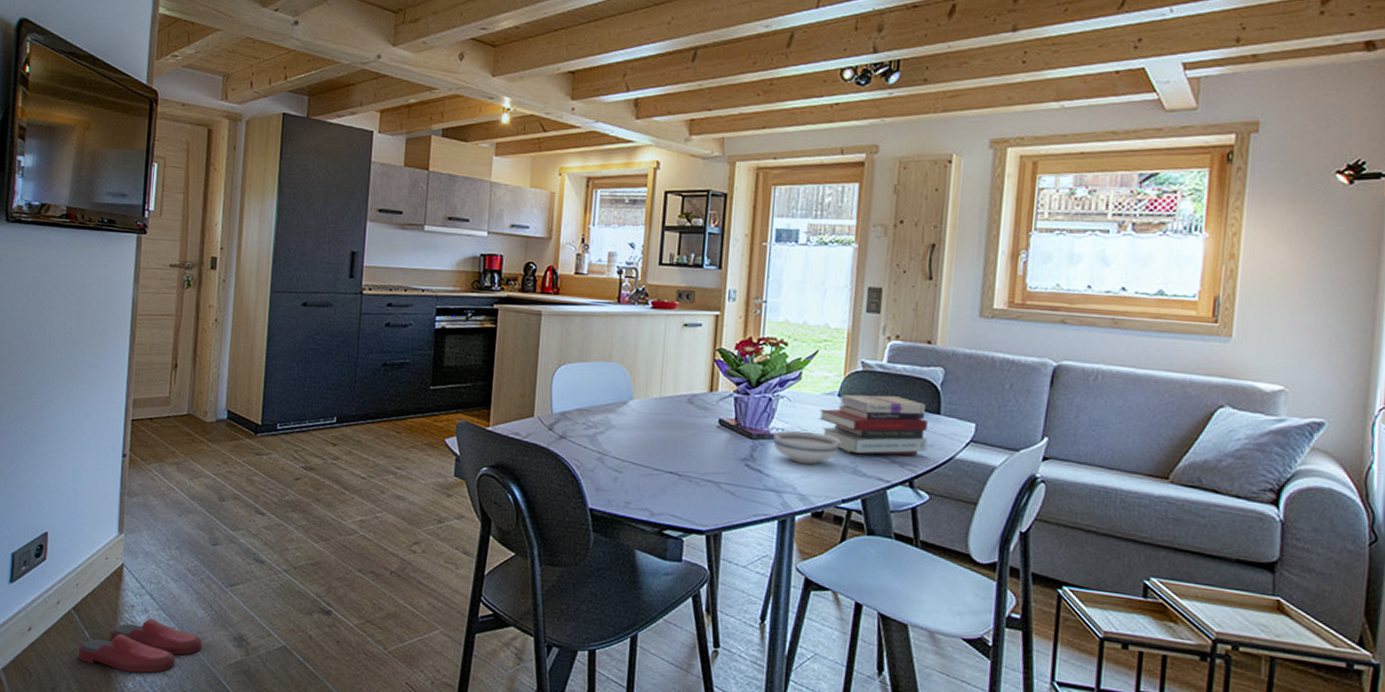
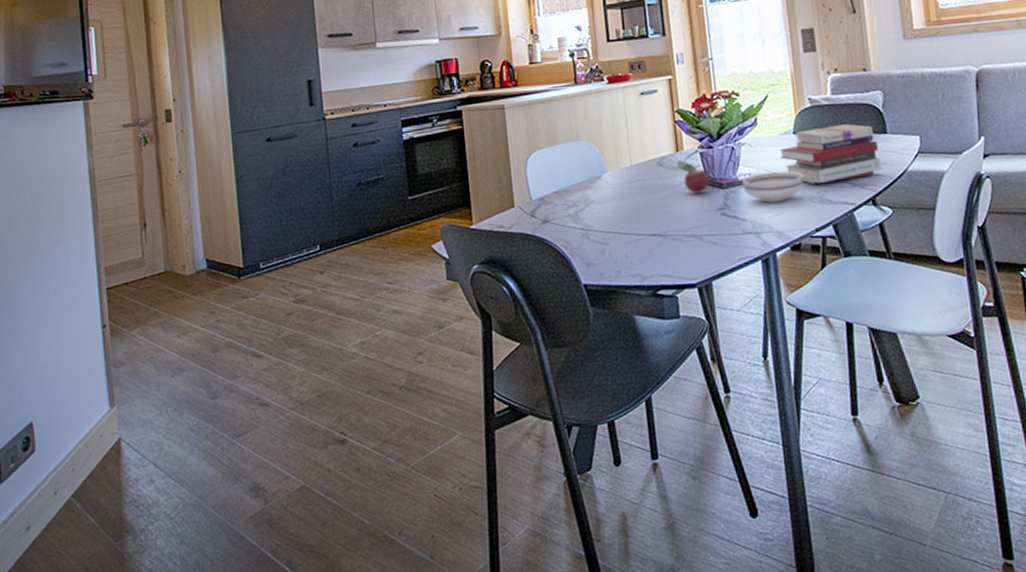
slippers: present [78,618,203,673] -> none [84,488,218,550]
fruit: none [706,401,739,439] -> present [676,160,709,194]

